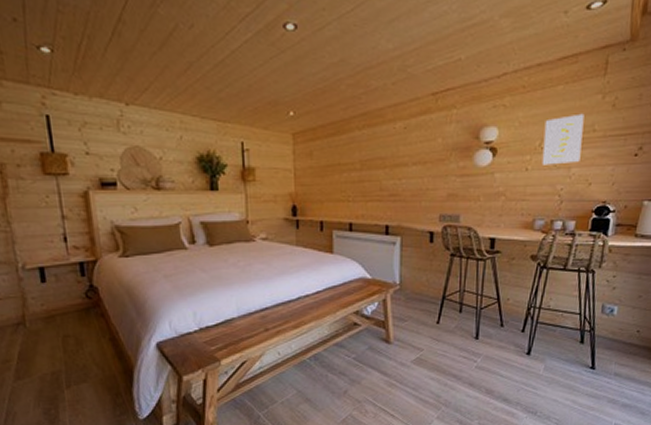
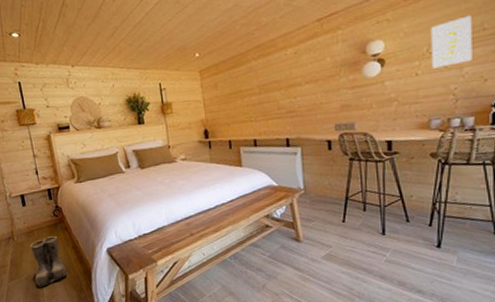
boots: none [48,324,100,389] -> present [30,236,68,287]

